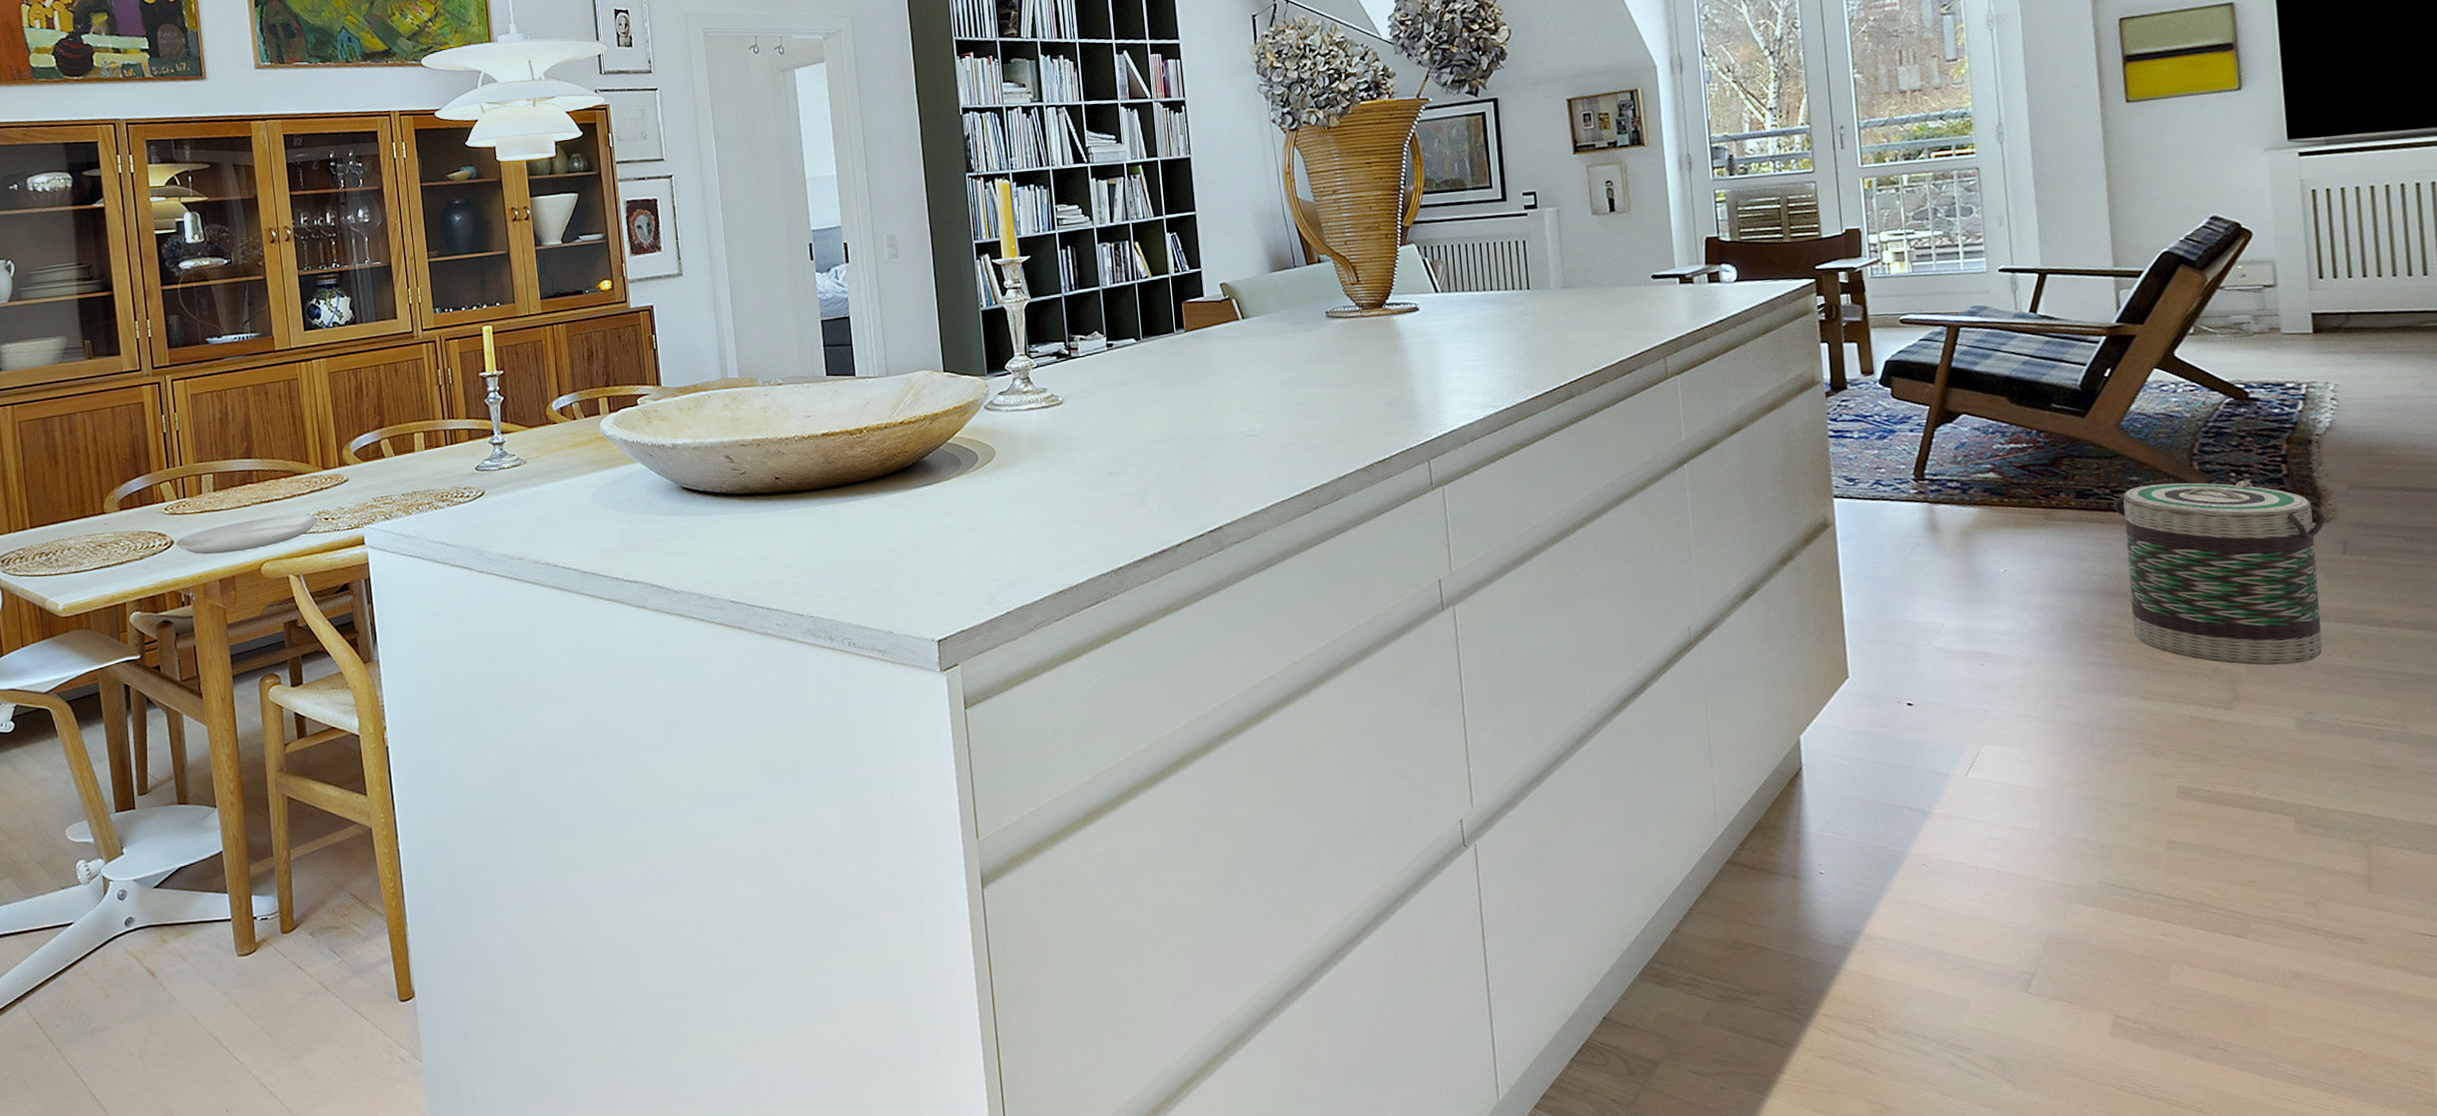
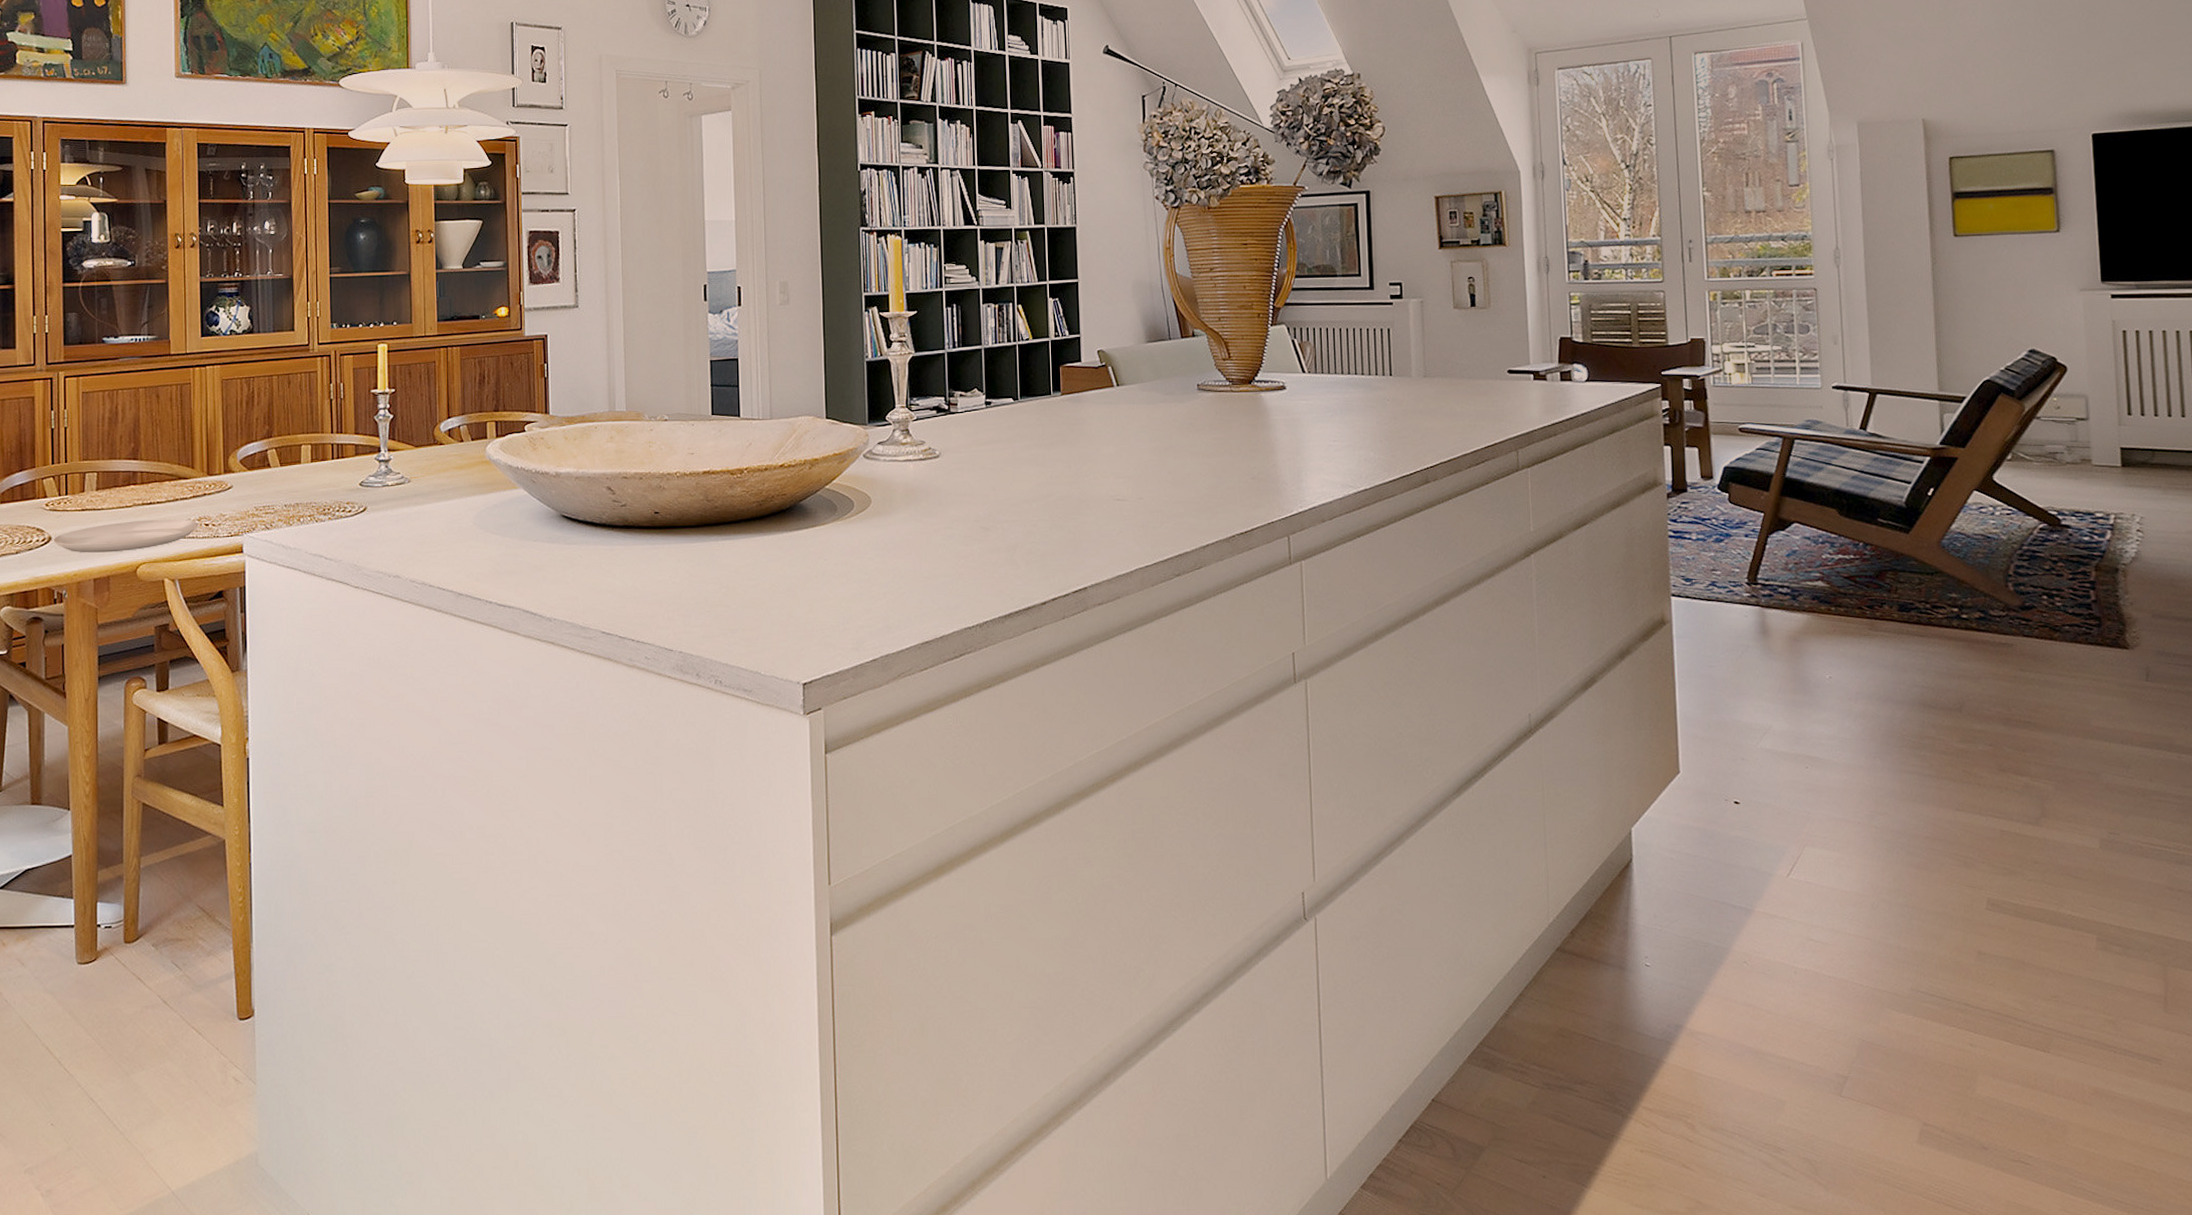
basket: present [2113,480,2325,666] -> none [1933,602,2129,785]

